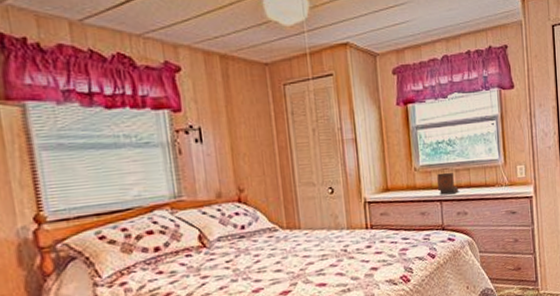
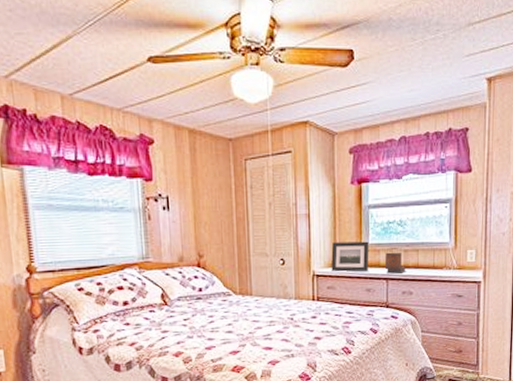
picture frame: none [382,163,422,198] -> present [331,241,369,272]

